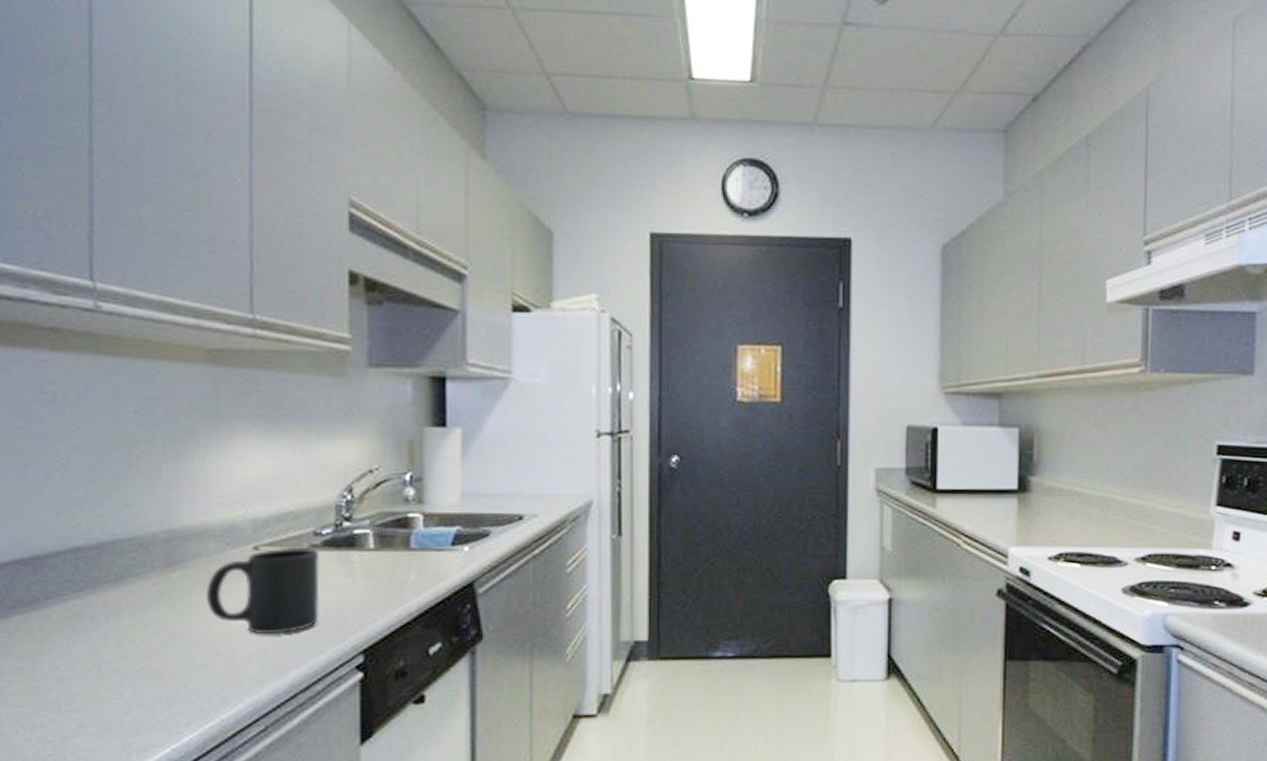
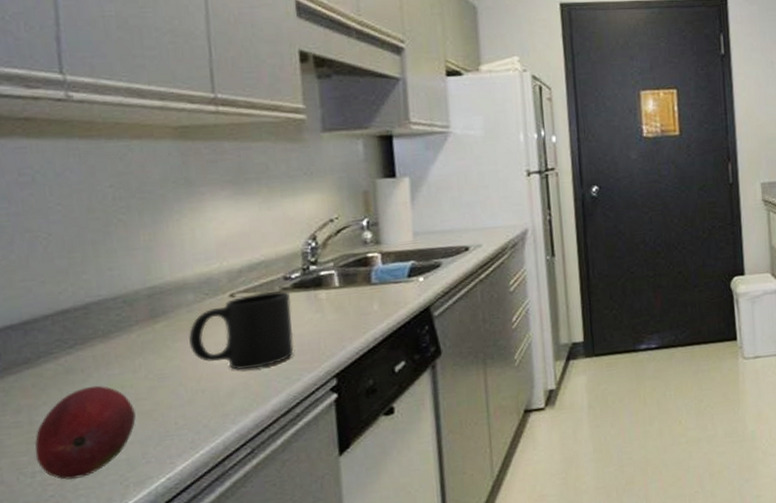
fruit: none [36,636,144,739] -> present [34,385,136,480]

